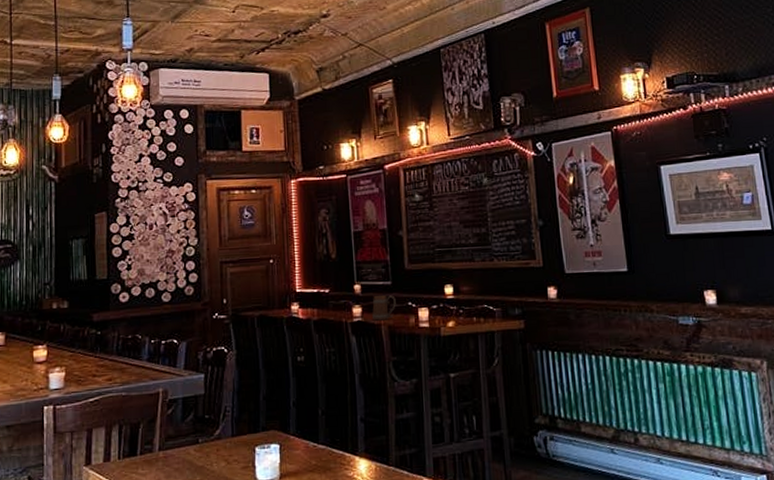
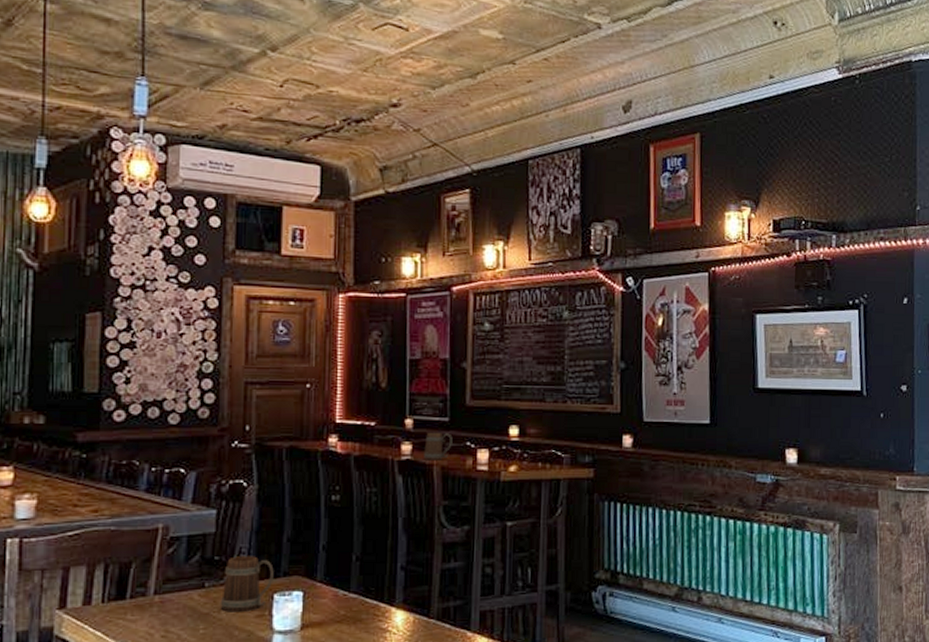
beer mug: none [212,414,254,465] -> present [220,556,274,612]

